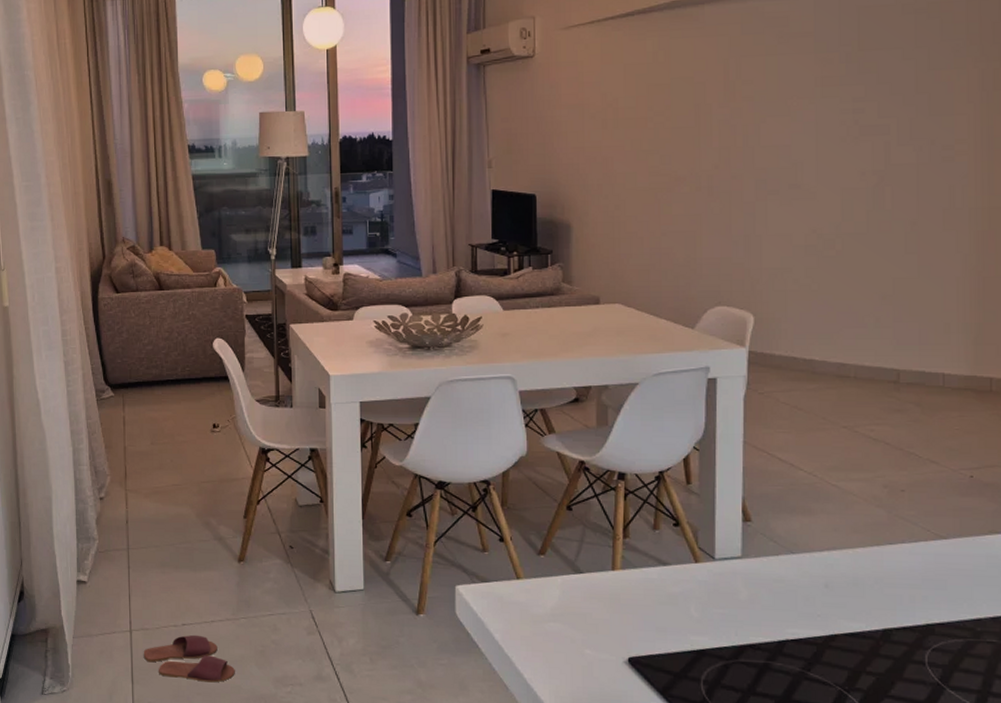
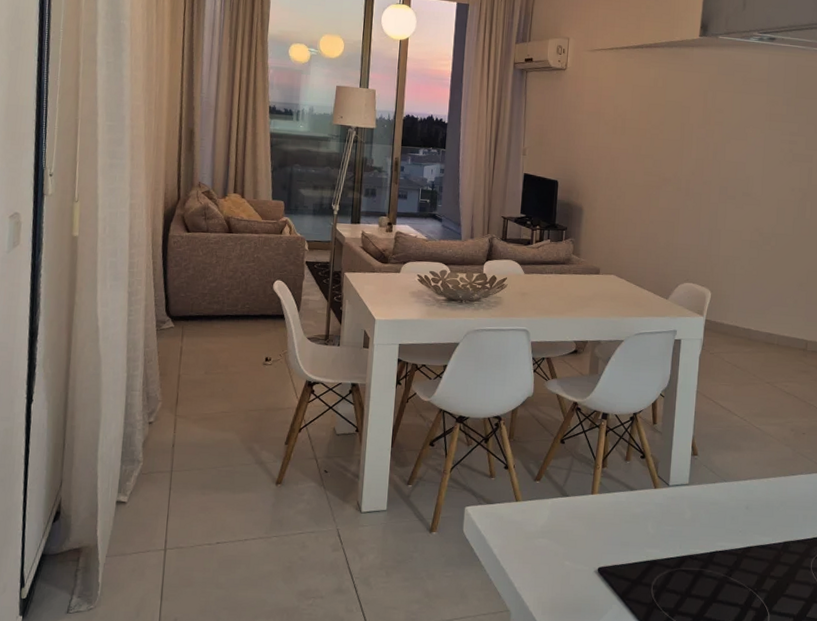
slippers: present [143,634,235,683] -> none [175,552,262,597]

